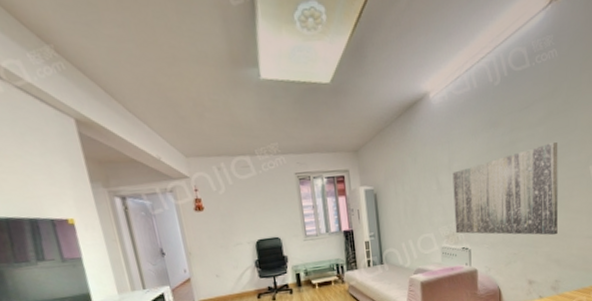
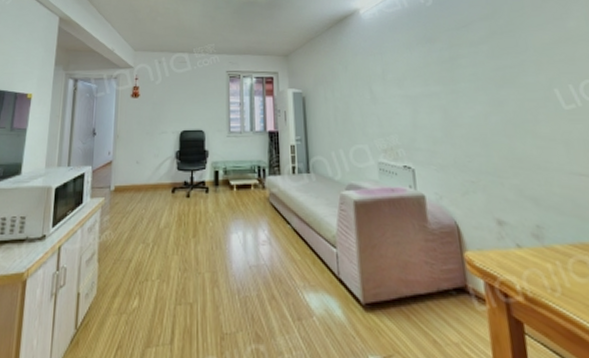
wall art: present [452,142,558,236] -> none [387,62,527,165]

